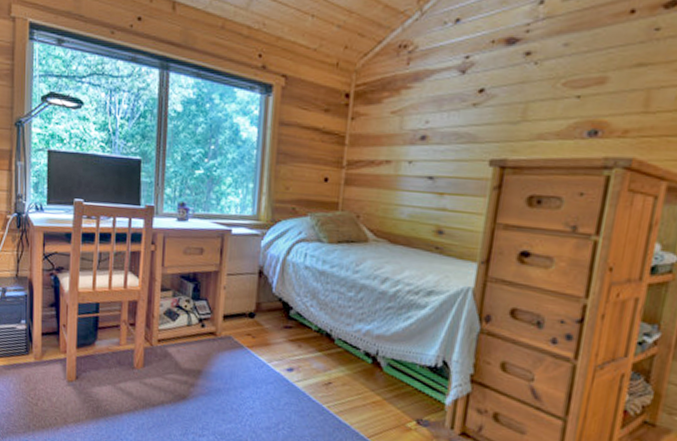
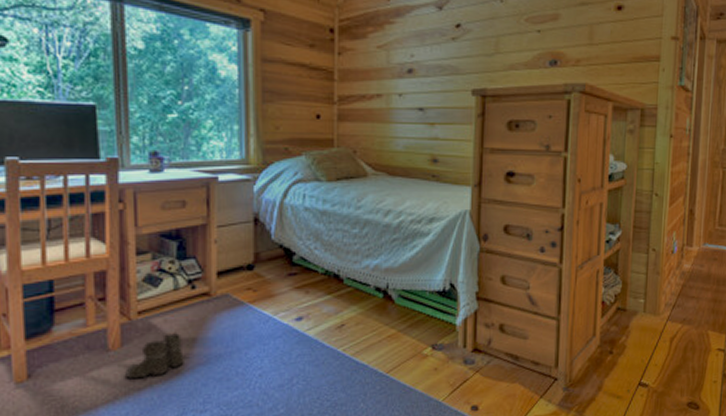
boots: none [144,362,190,400] -> present [125,332,184,382]

